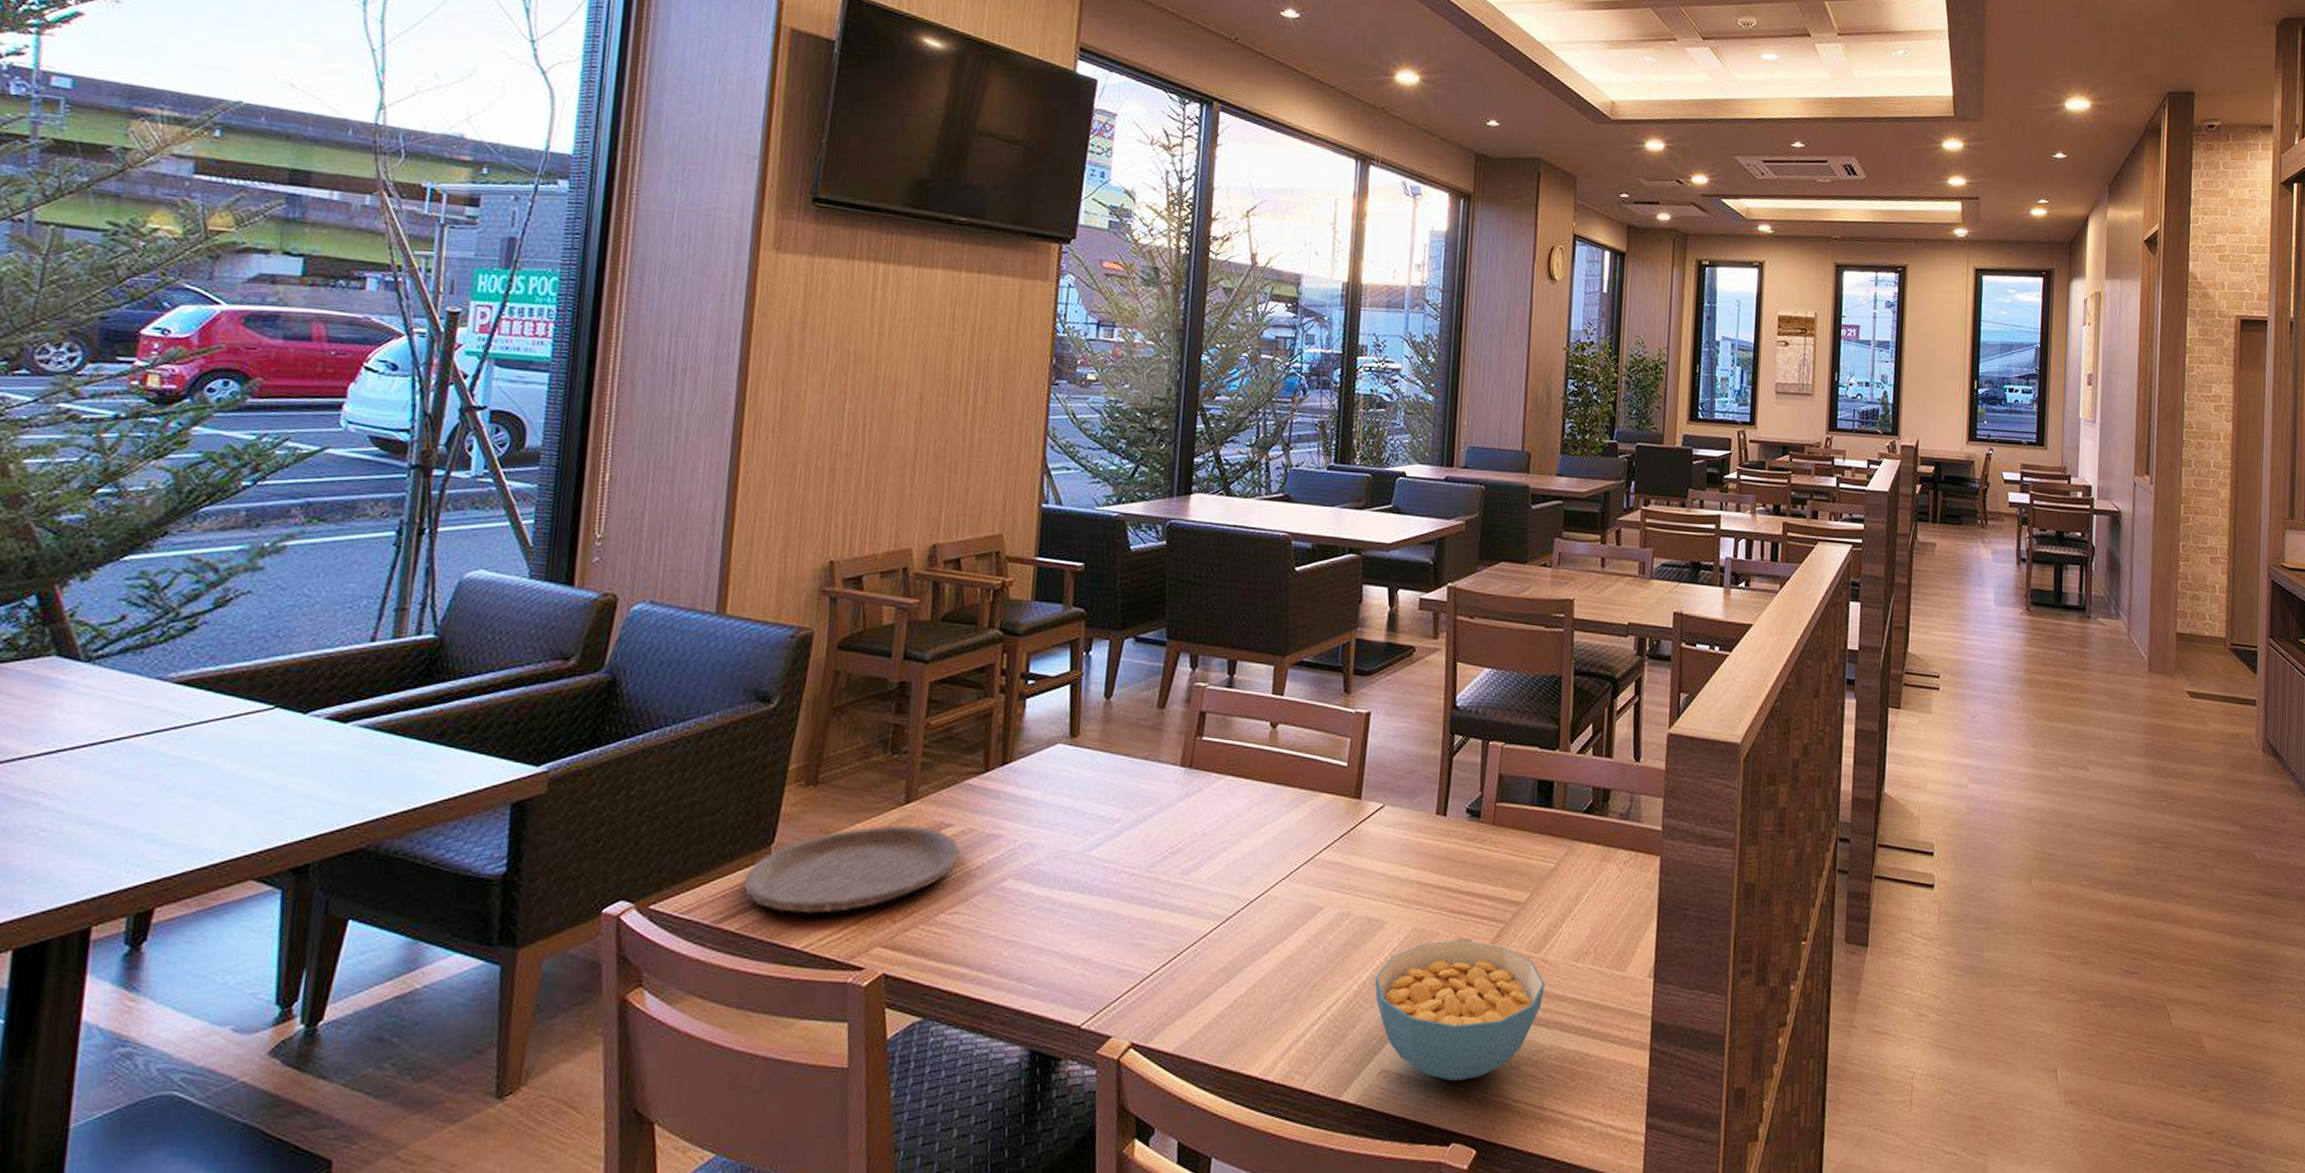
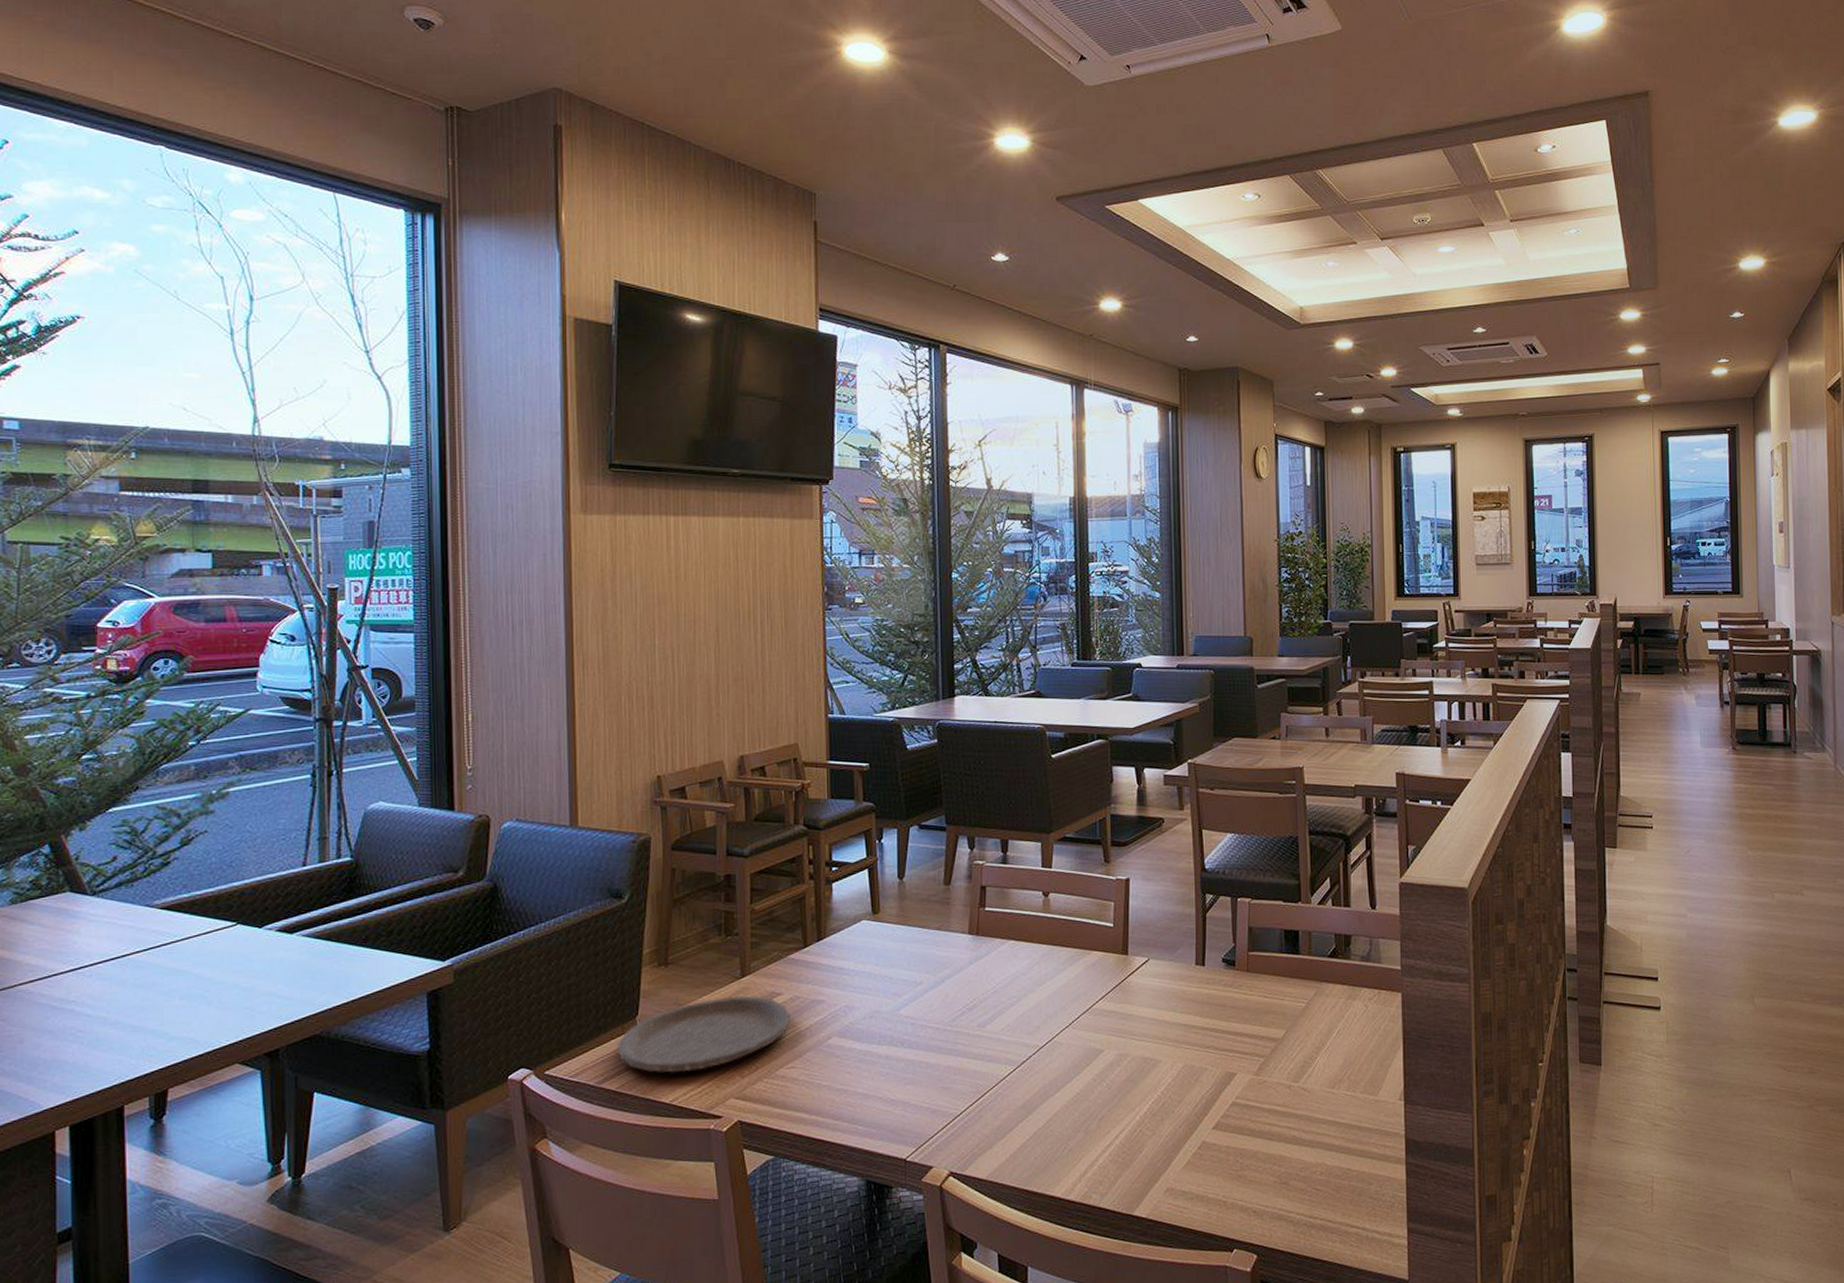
cereal bowl: present [1374,939,1545,1081] -> none [1154,1073,1306,1196]

